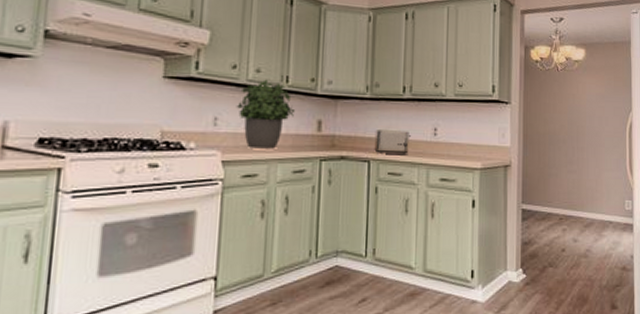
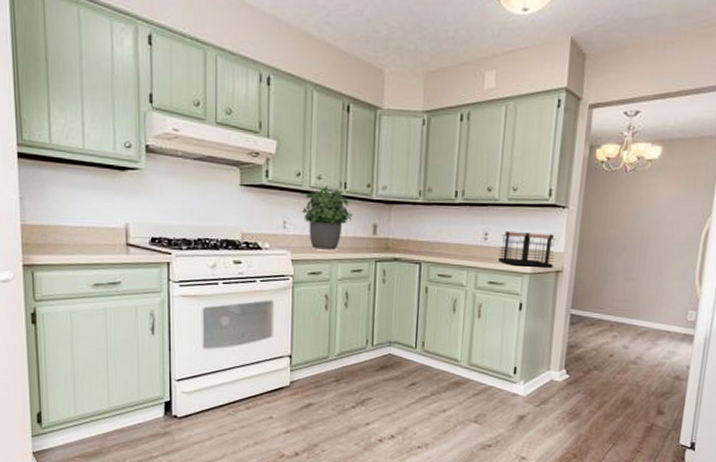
toaster: present [374,130,411,154] -> none [425,233,461,258]
dish rack: none [449,126,502,164] -> present [498,230,556,269]

